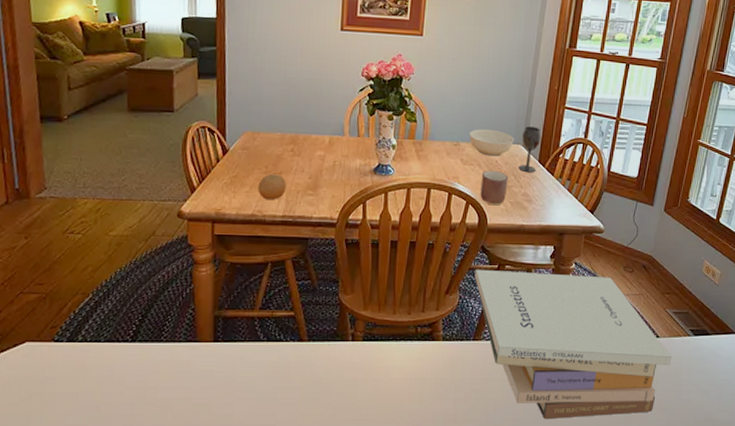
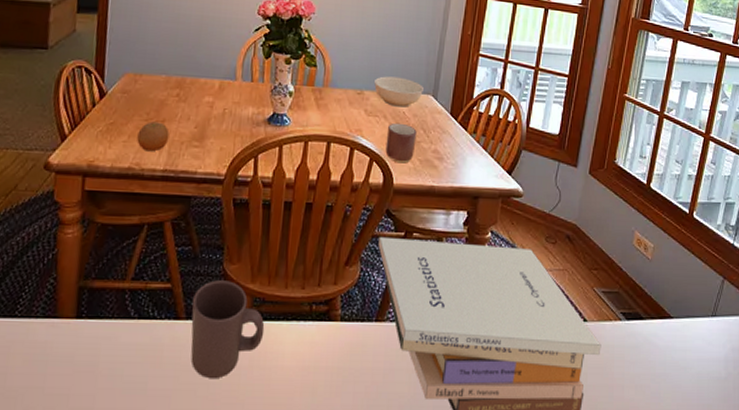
mug: none [312,308,377,390] -> present [190,280,265,379]
wine glass: present [519,126,541,173] -> none [428,74,453,127]

